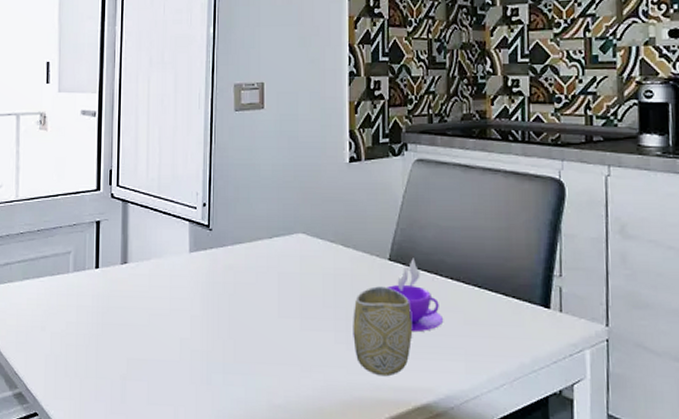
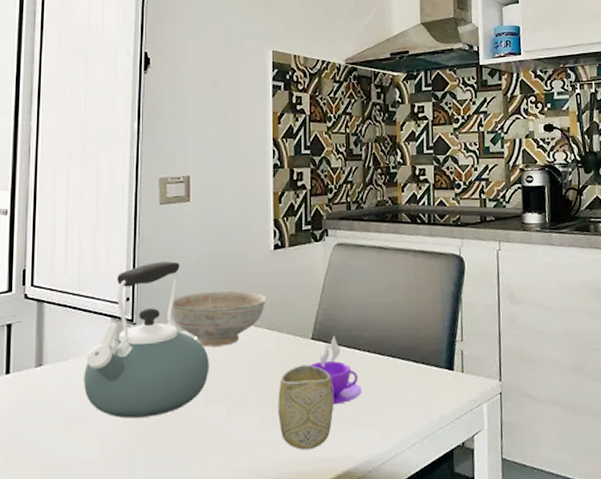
kettle: none [164,169,283,324] -> present [84,261,209,419]
decorative bowl: none [243,202,341,259] -> present [169,291,266,347]

